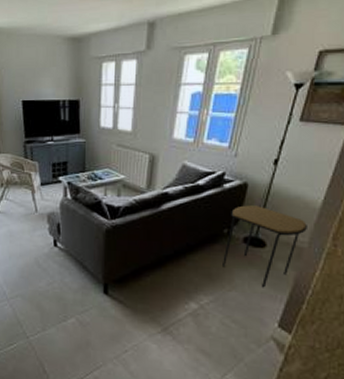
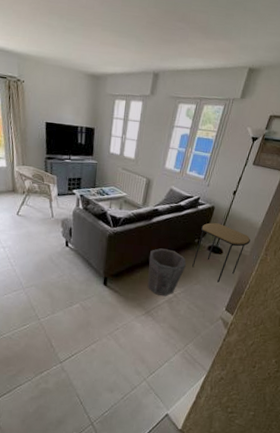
waste bin: none [160,243,213,308] -> present [147,248,186,297]

